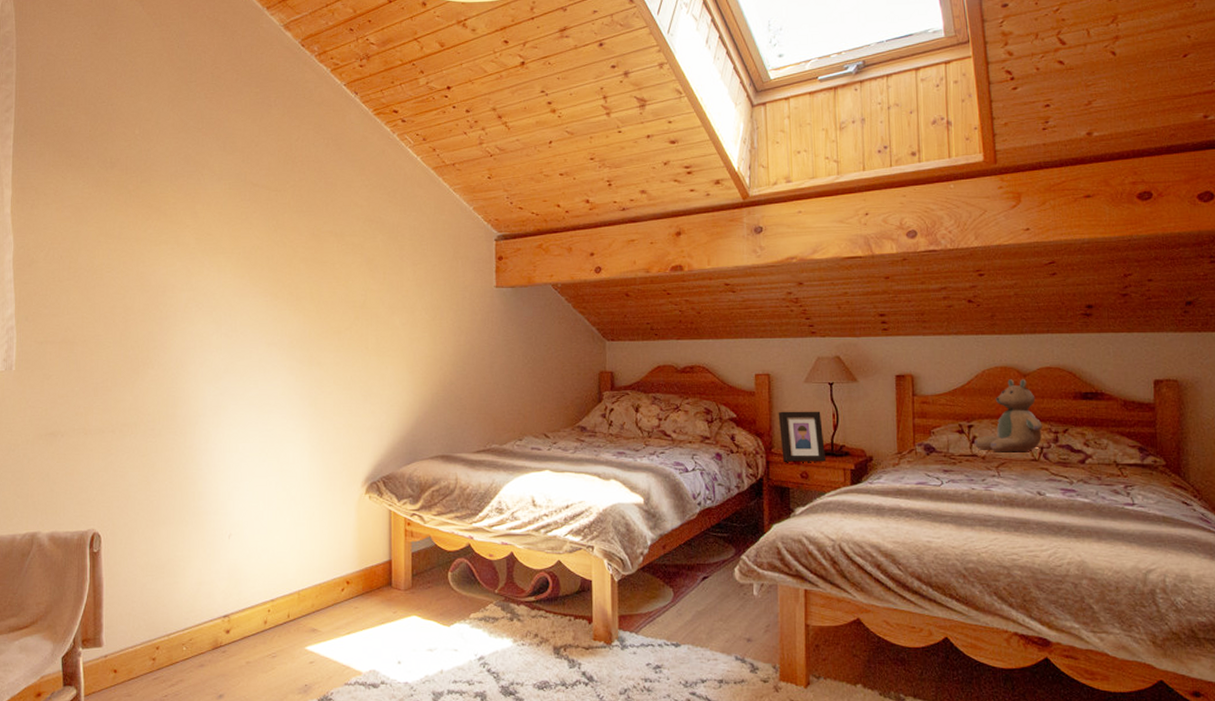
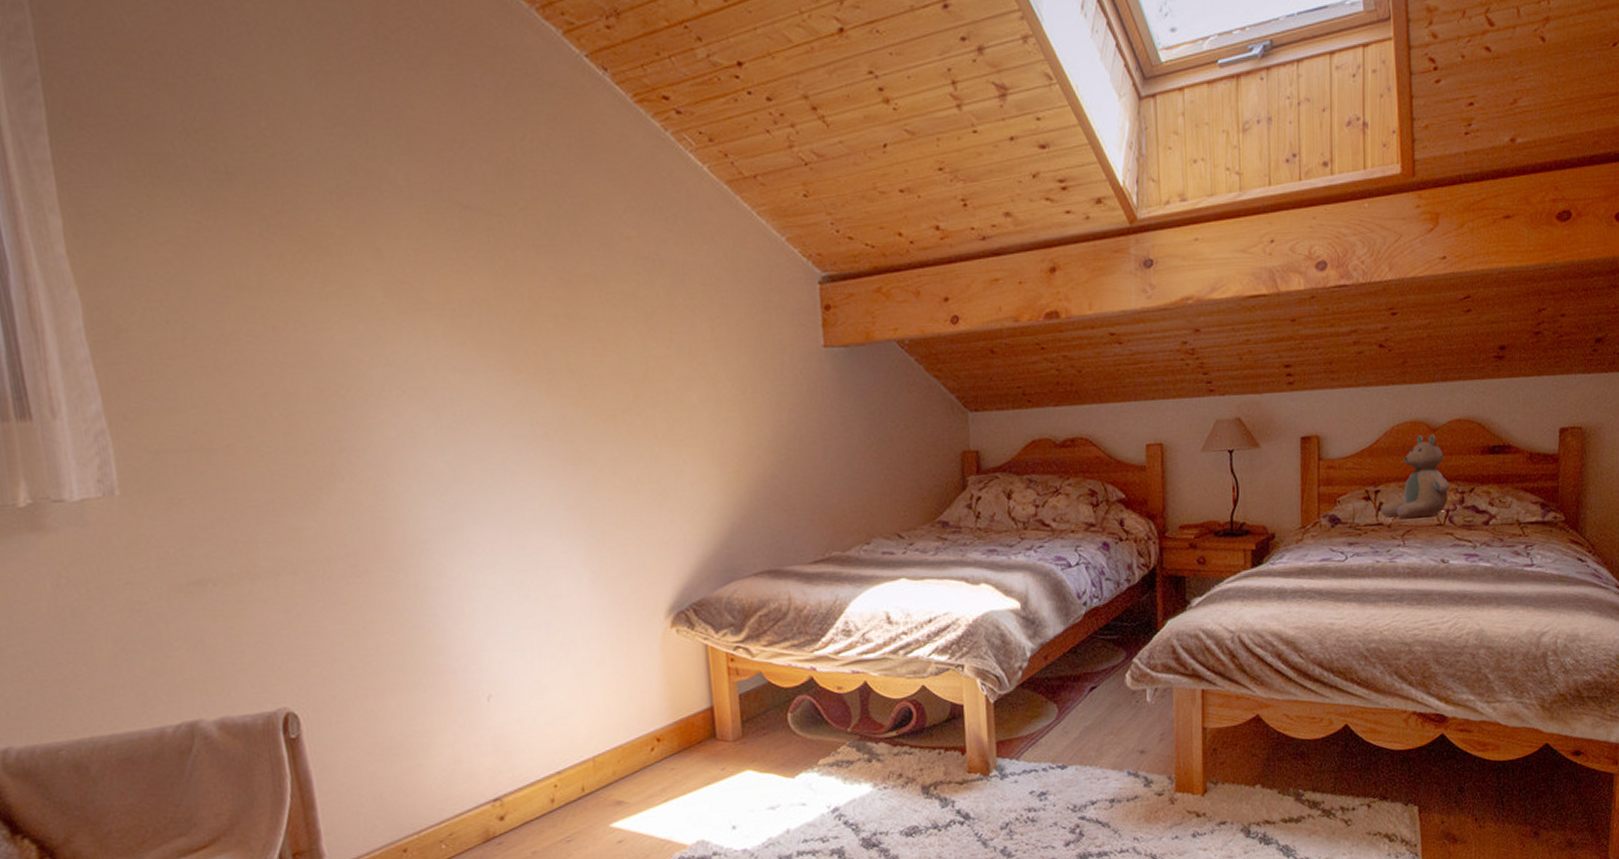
picture frame: present [778,411,825,462] -> none [1172,484,1224,547]

